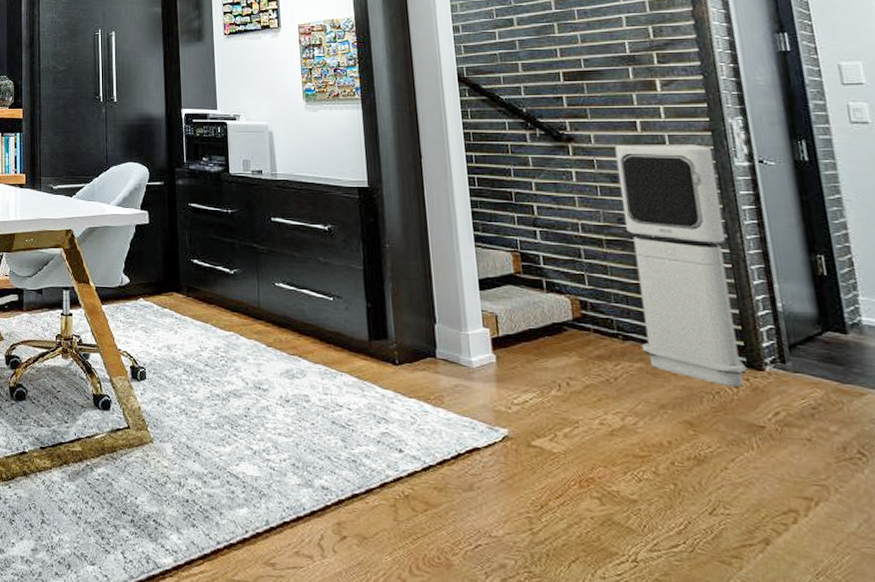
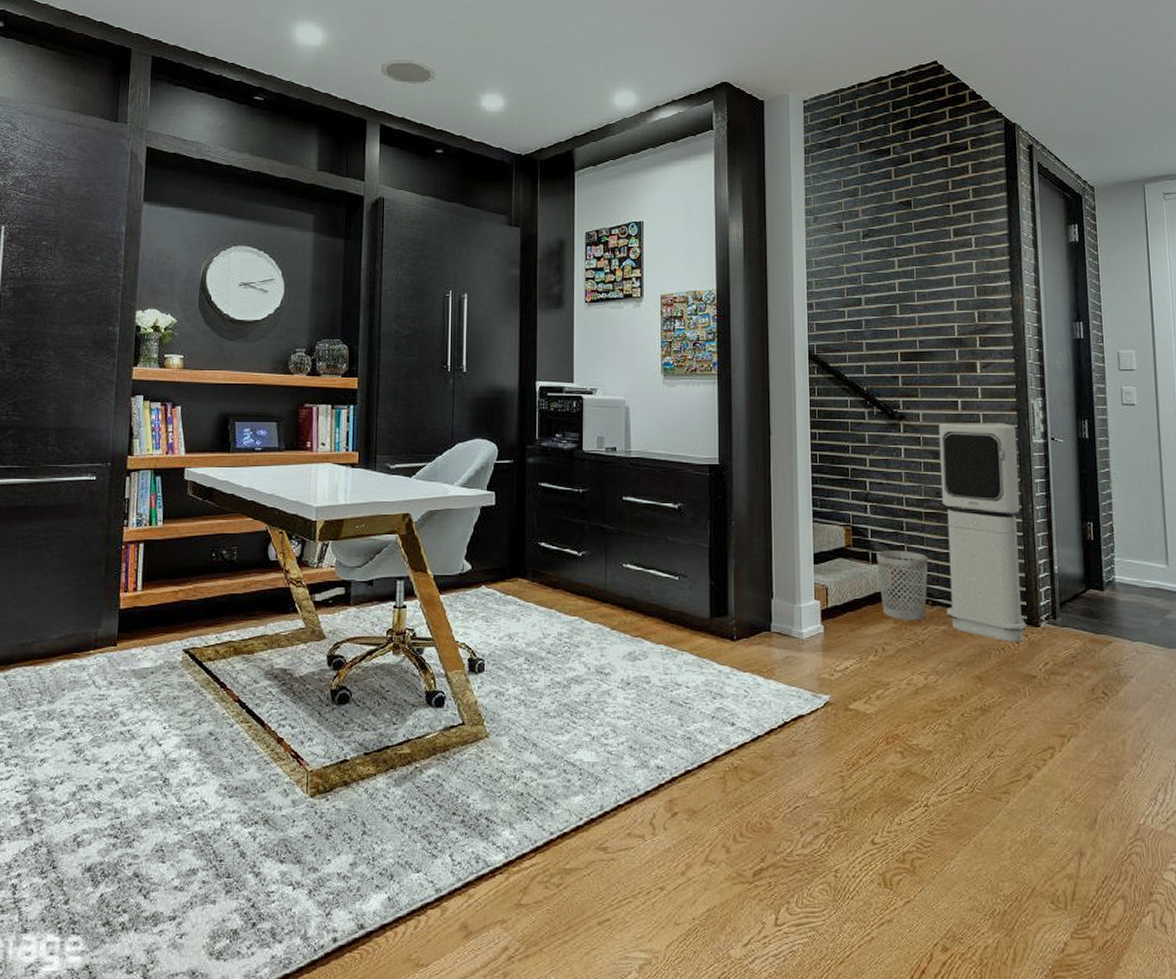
wastebasket: none [551,278,617,356] -> present [876,550,928,621]

